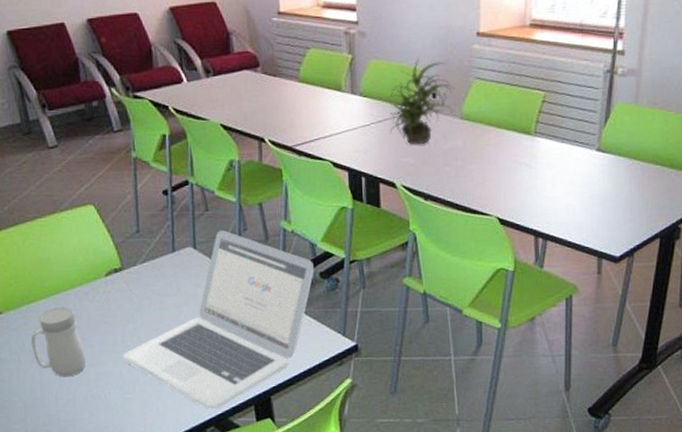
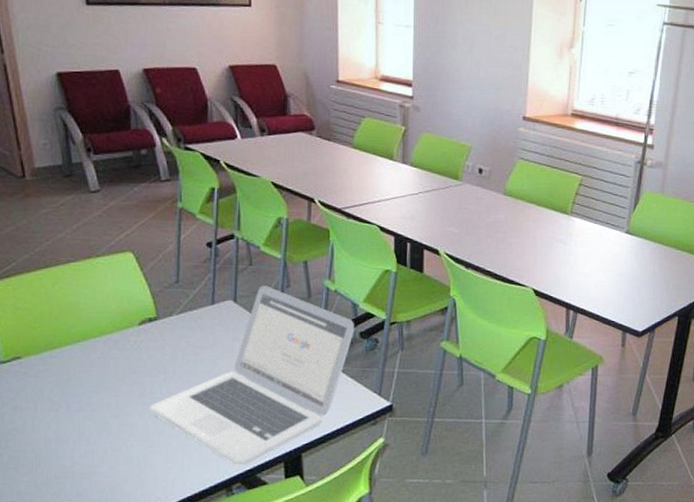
mug: present [31,308,87,377] -> none [51,356,110,428]
potted plant: present [381,57,455,146] -> none [431,134,500,216]

